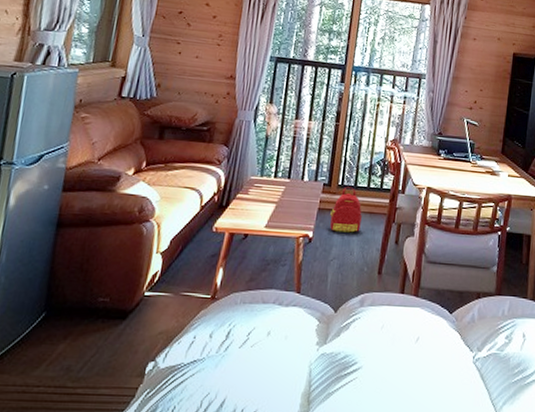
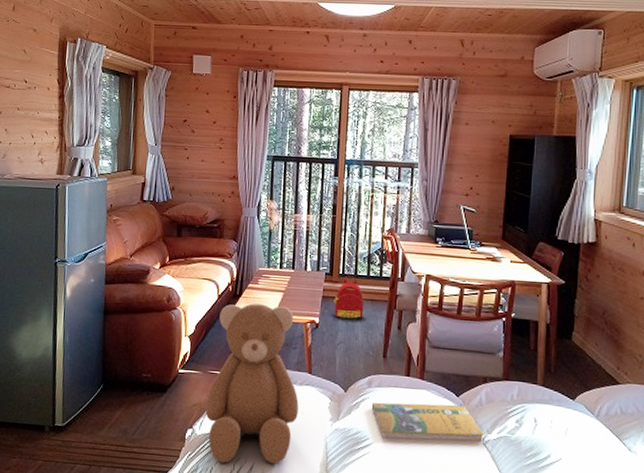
teddy bear: none [172,216,285,400] -> present [205,303,299,464]
booklet: none [362,322,475,362] -> present [371,402,484,441]

